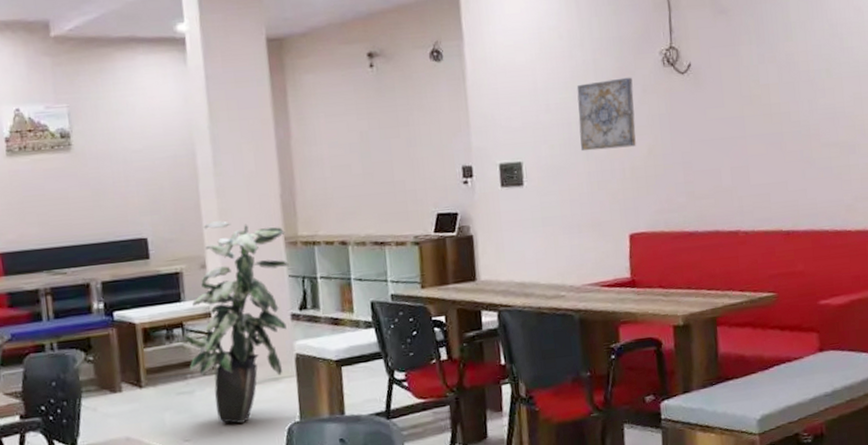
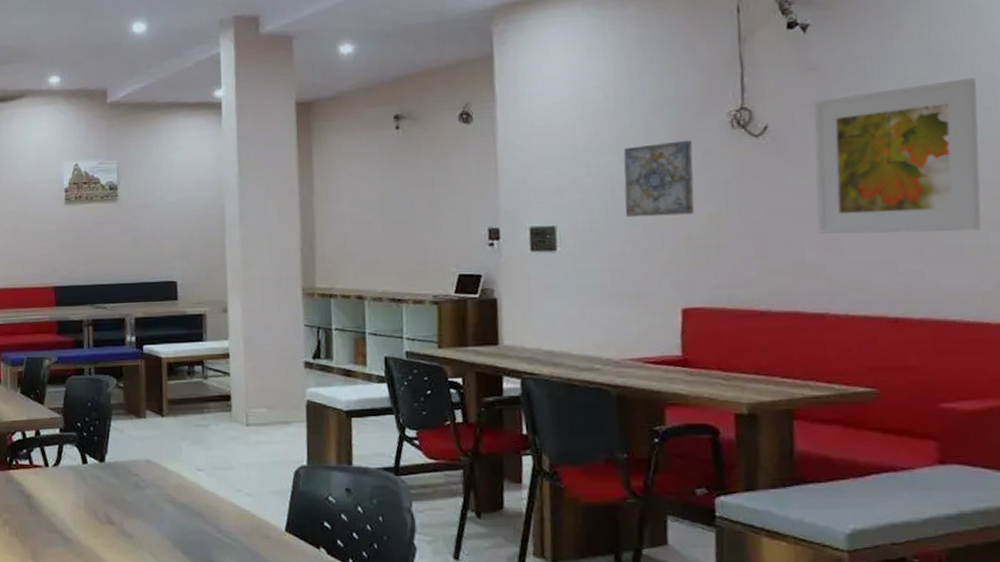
indoor plant: present [182,221,289,424] -> none [202,270,305,461]
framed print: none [724,22,844,161] -> present [813,77,982,234]

